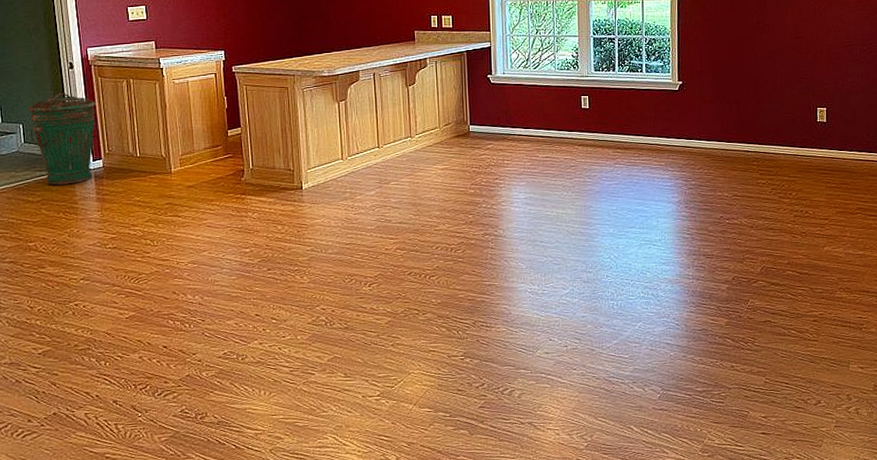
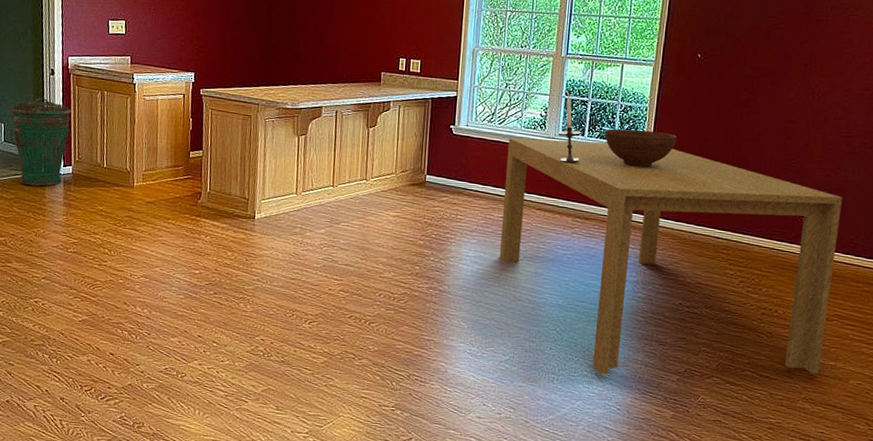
dining table: none [544,74,852,294] -> present [500,138,843,375]
candlestick: none [590,31,613,99] -> present [558,91,582,164]
fruit bowl: none [633,59,700,95] -> present [604,128,677,168]

